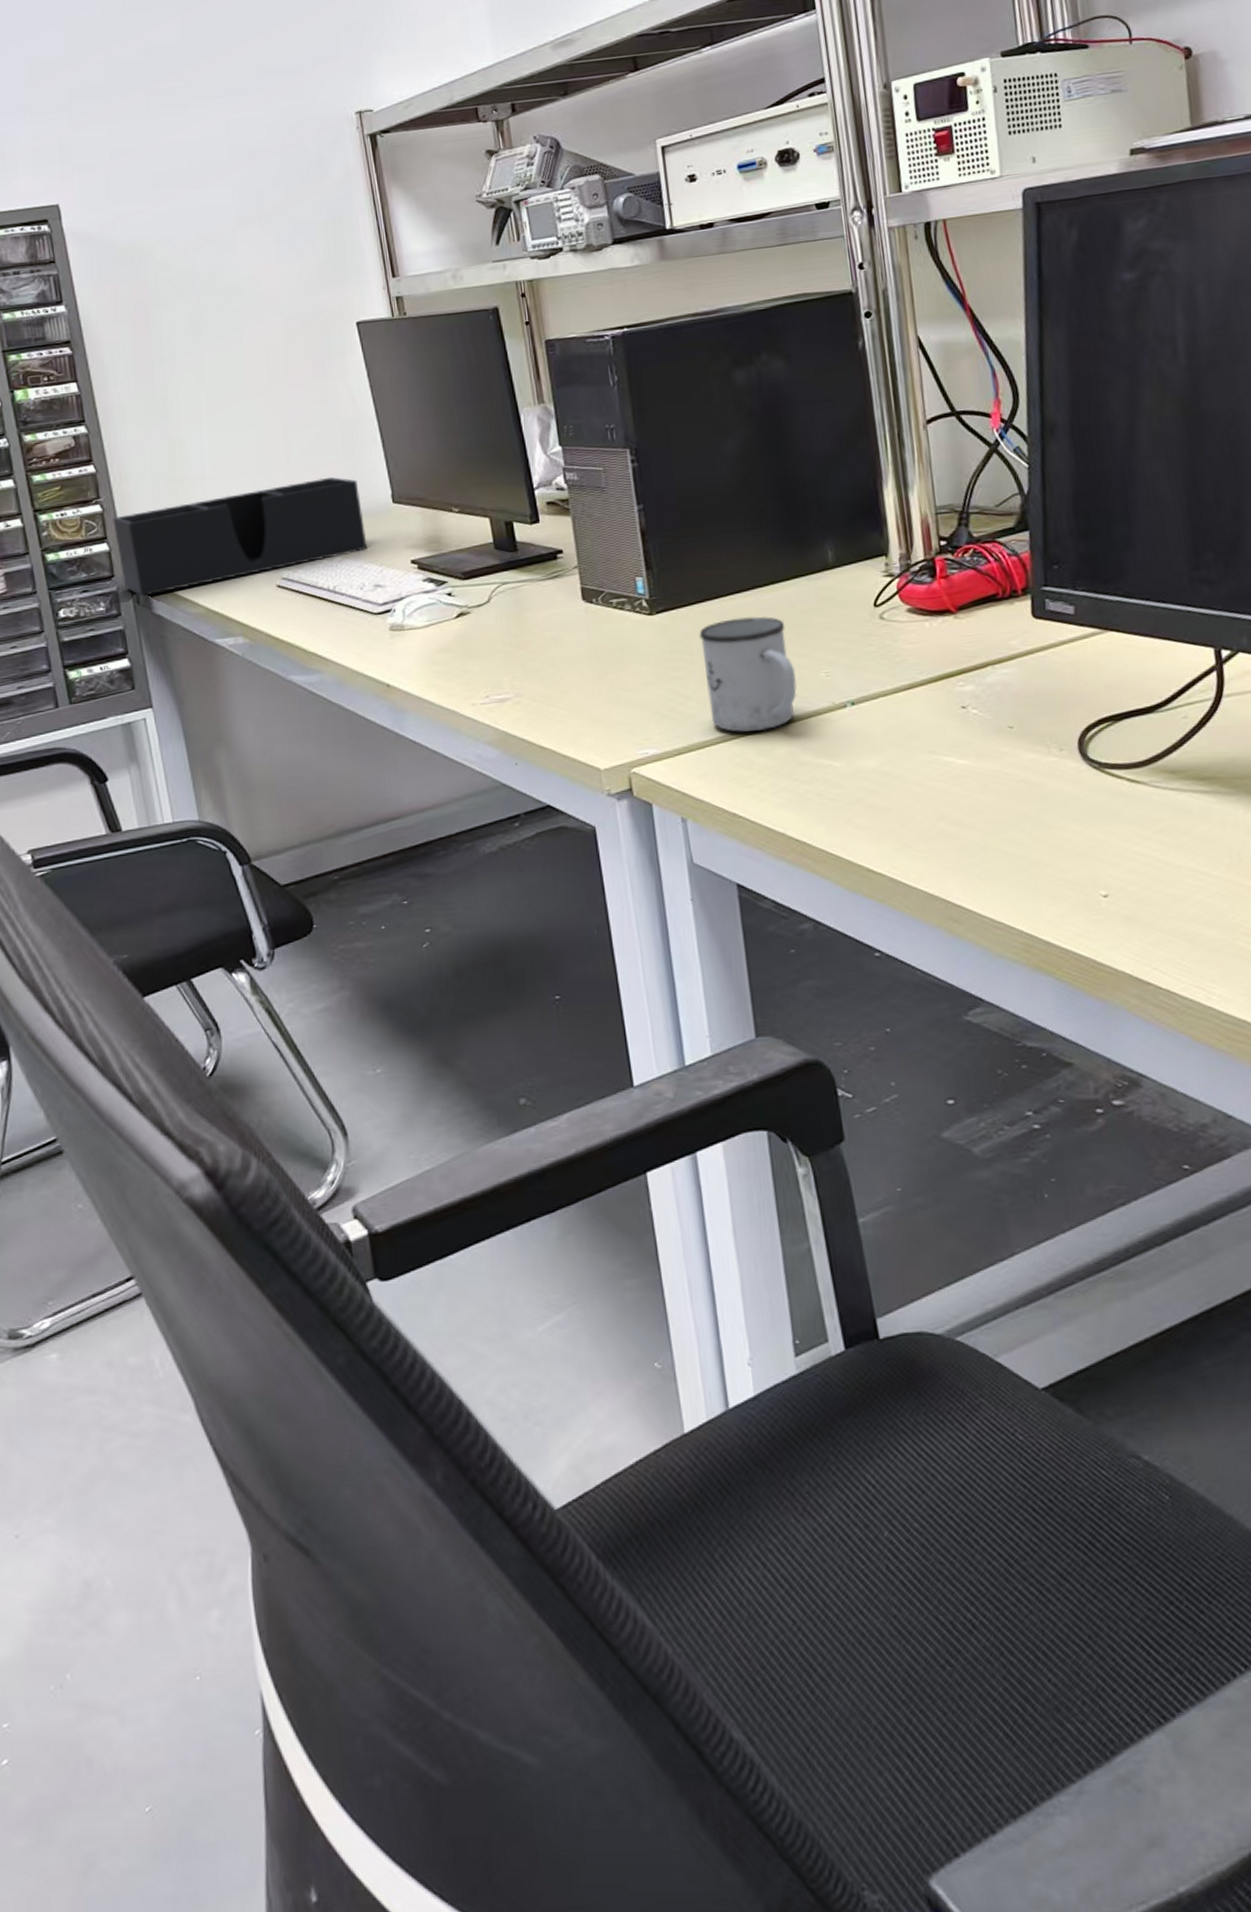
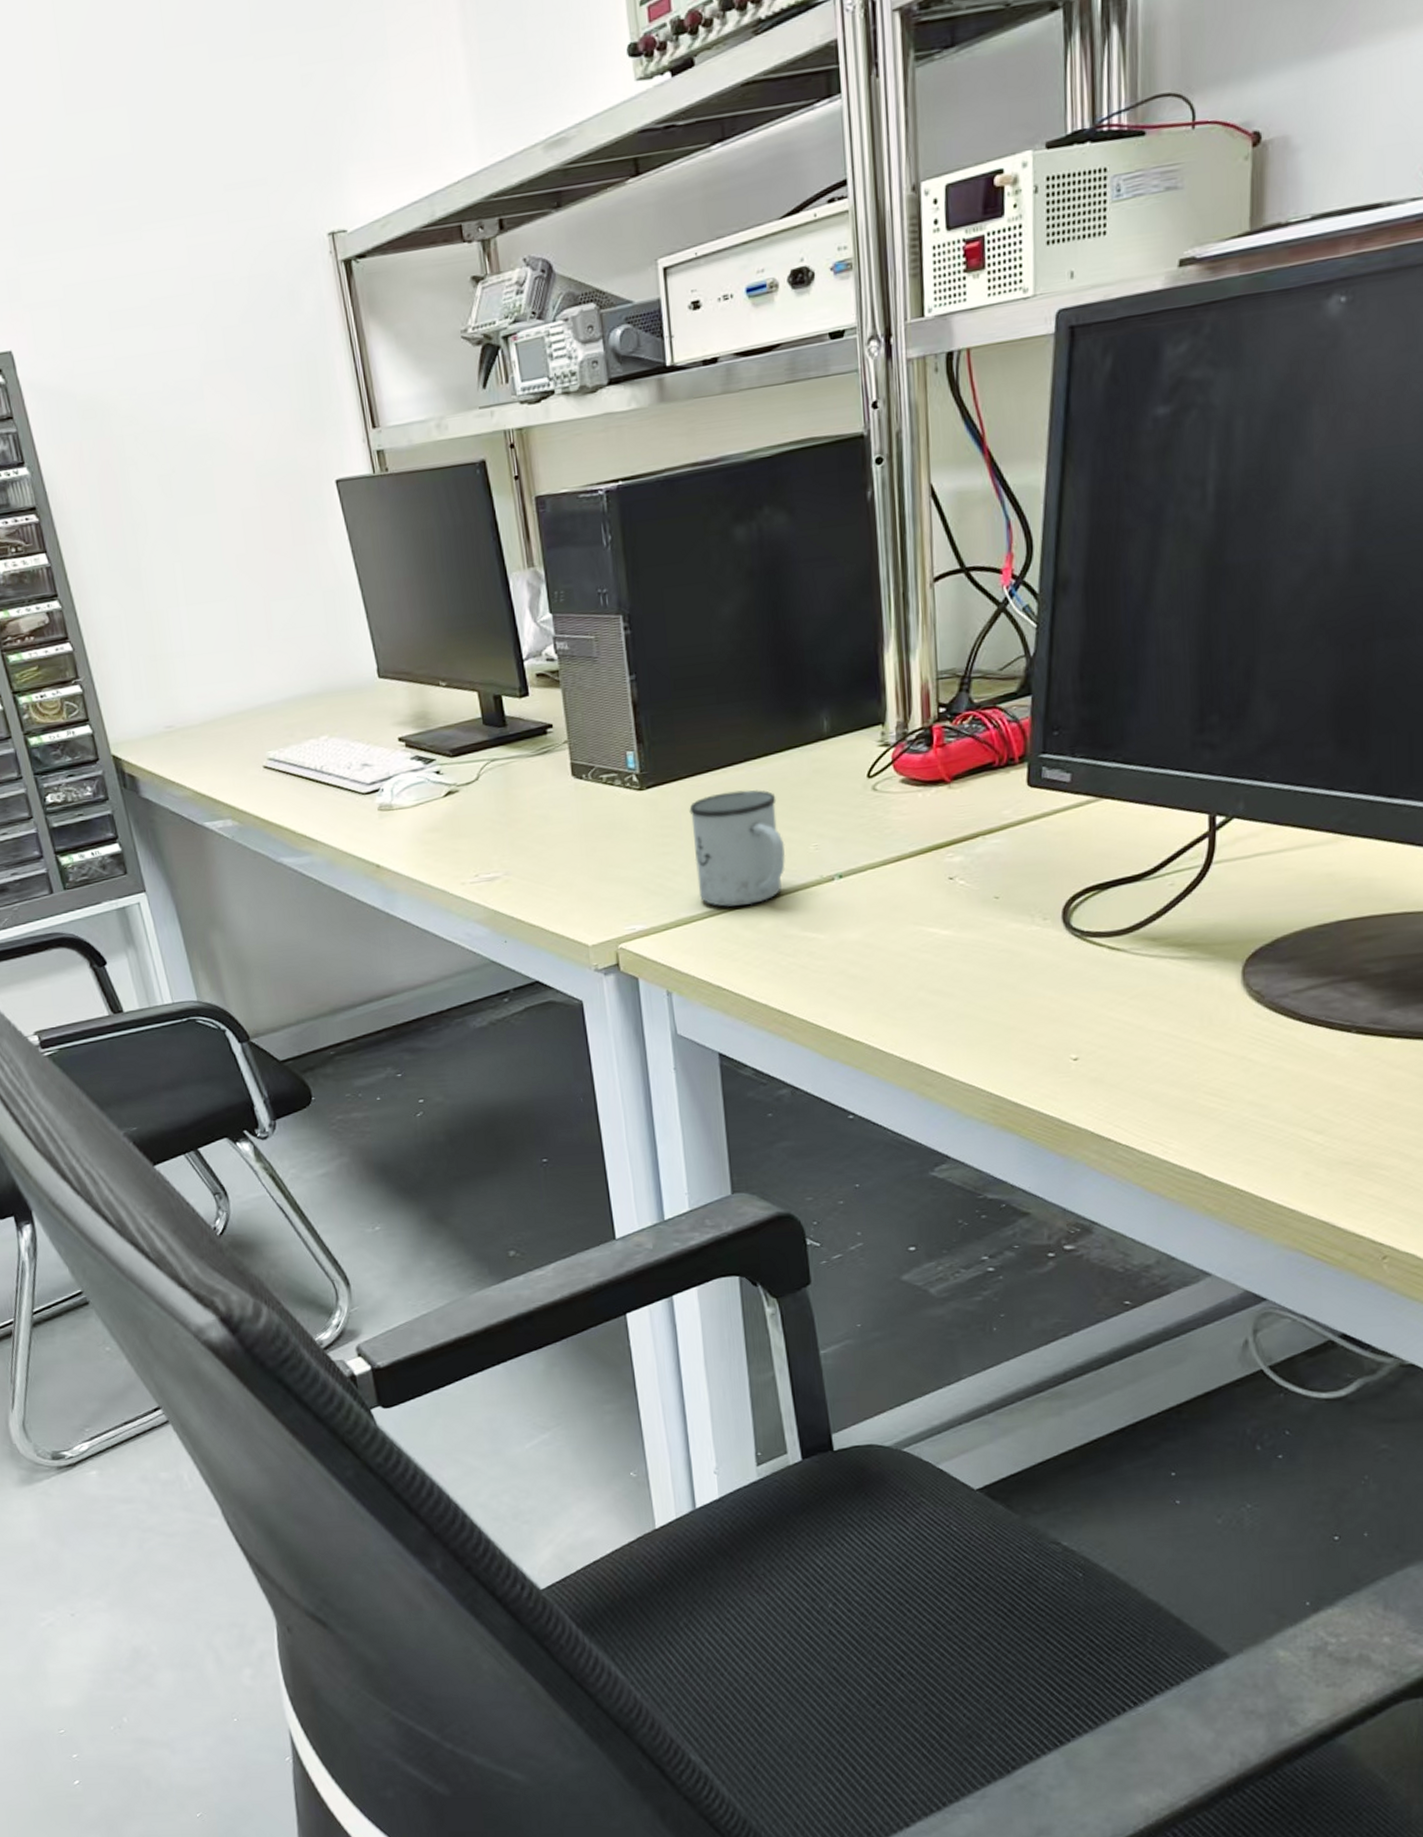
desk organizer: present [113,477,368,597] -> none [93,651,354,780]

